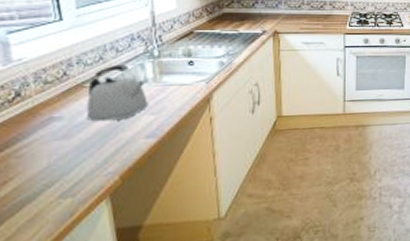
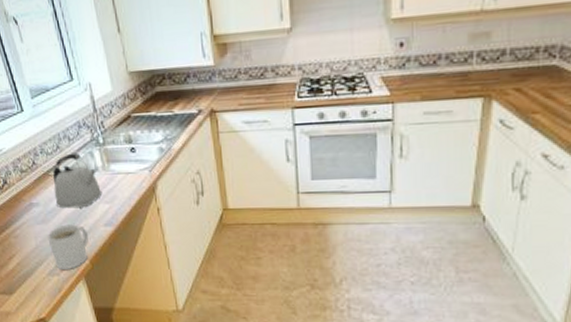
mug: none [66,138,123,190] -> present [47,224,89,269]

